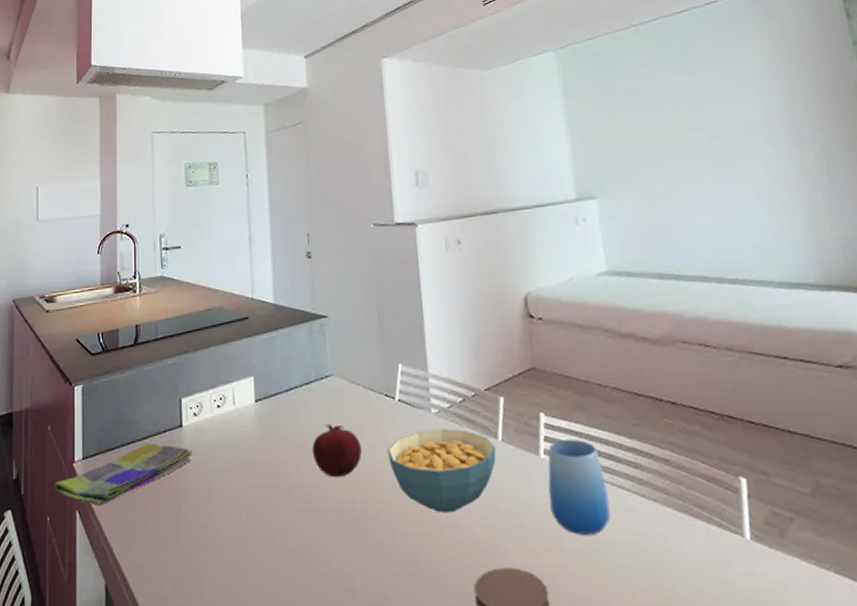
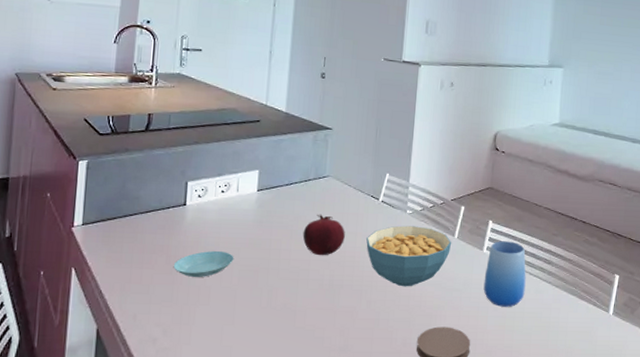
dish towel: present [55,443,193,507] -> none [51,216,194,265]
saucer: none [176,480,240,514] -> present [173,251,234,277]

